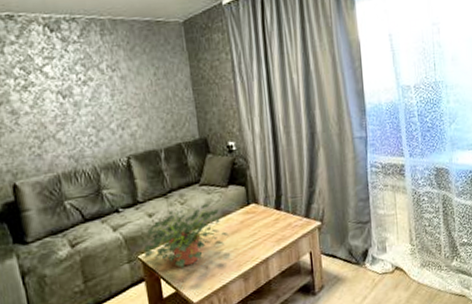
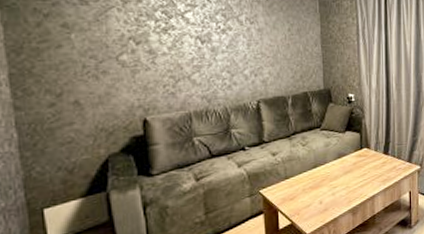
potted plant: present [143,203,229,268] -> none [265,146,343,203]

